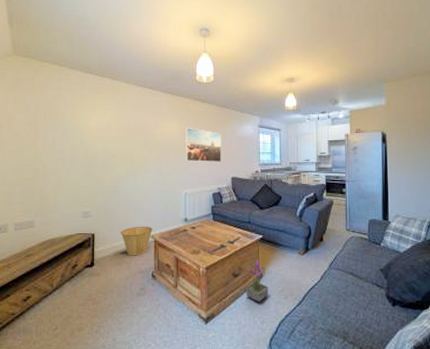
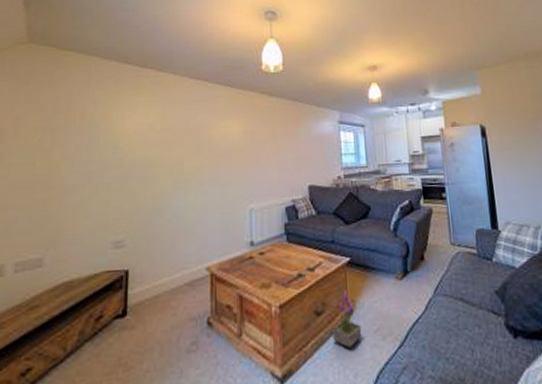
basket: present [121,226,153,256] -> none [165,255,208,298]
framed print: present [186,128,221,163] -> none [250,127,295,169]

